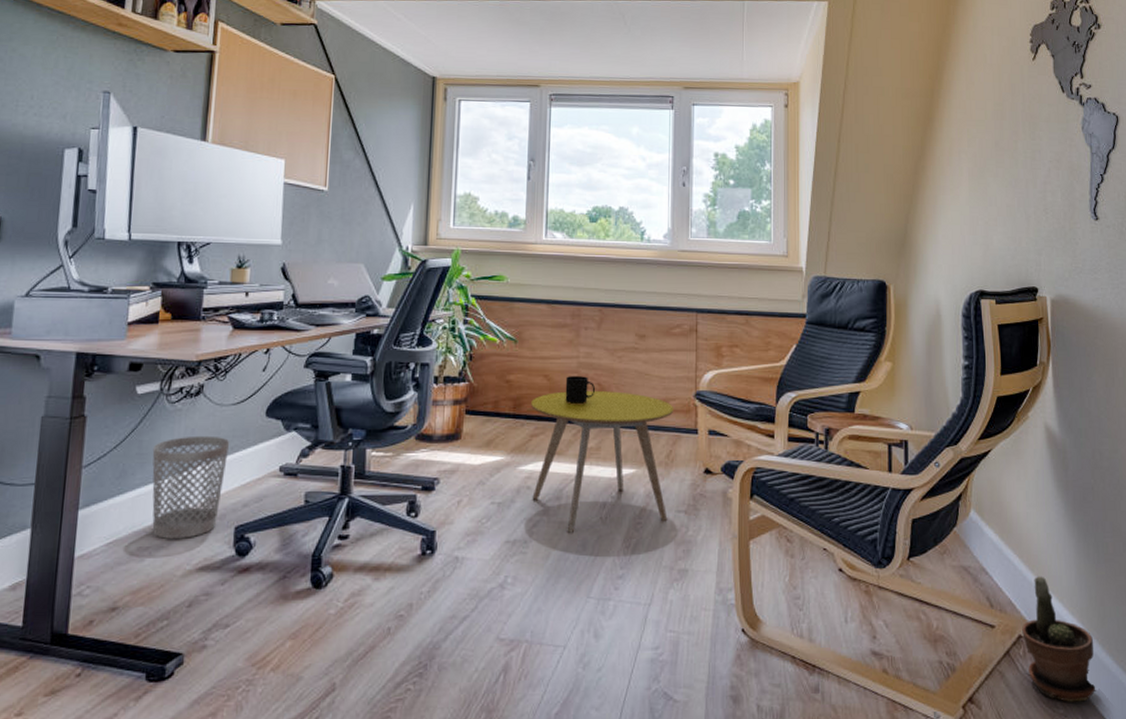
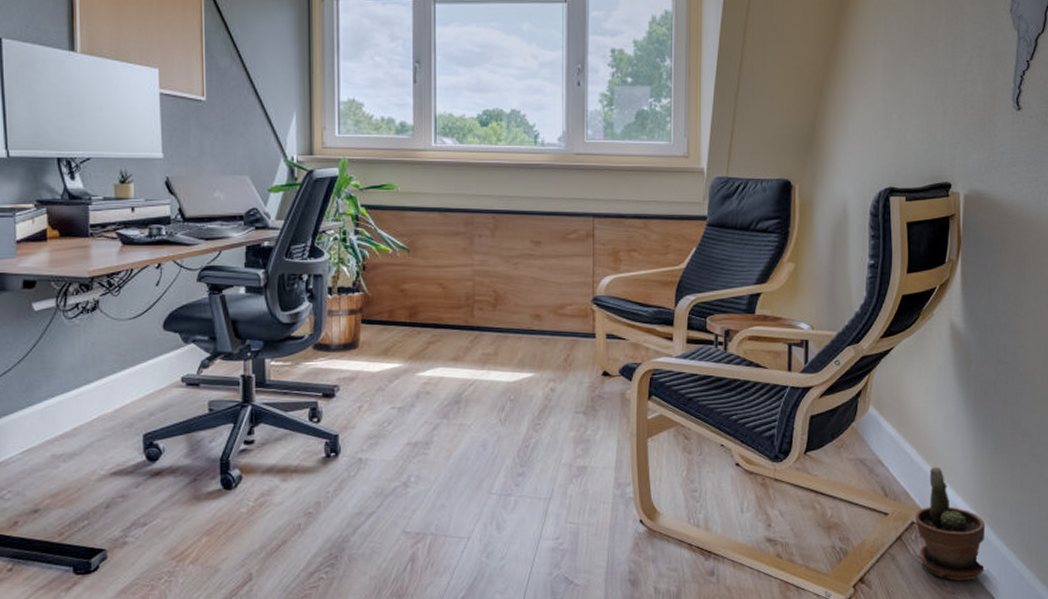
wastebasket: present [152,435,230,539] -> none [55,349,131,447]
side table: present [531,391,674,533] -> none [427,298,572,435]
mug: present [565,375,595,403] -> none [461,283,490,311]

